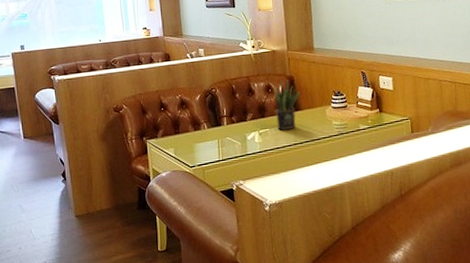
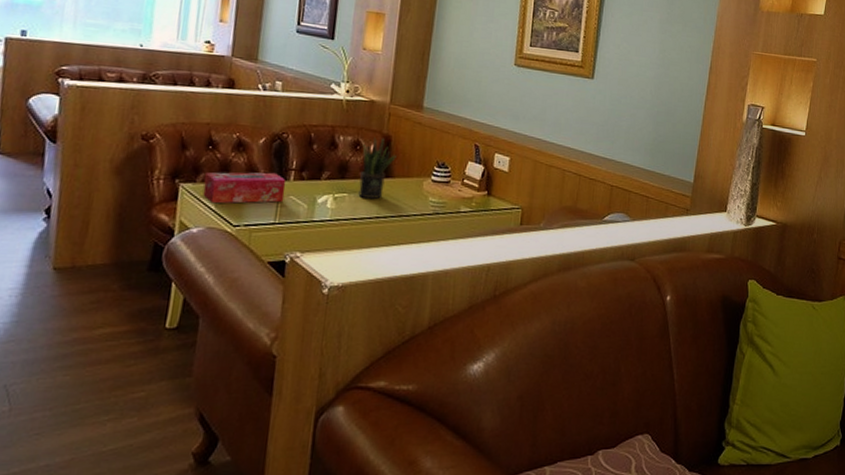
tissue box: none [163,121,223,152] -> present [203,172,286,204]

